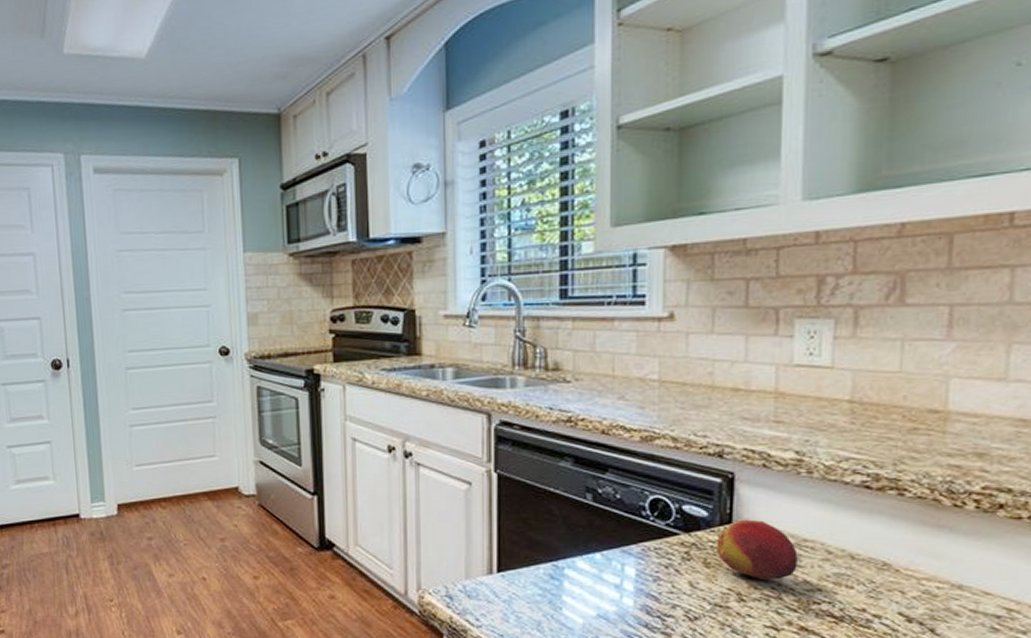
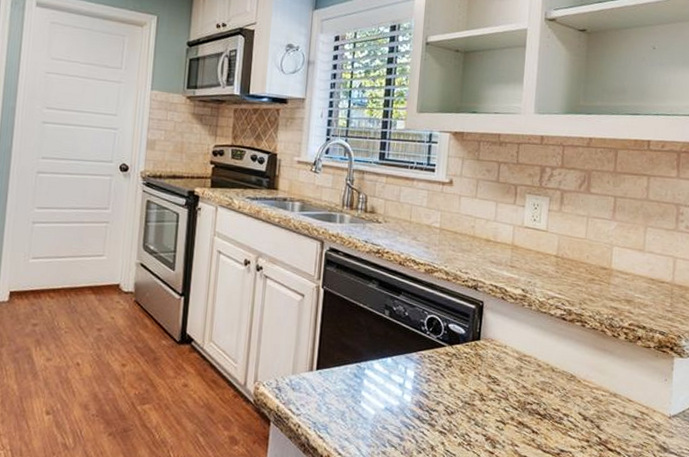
fruit: present [716,519,798,581] -> none [469,337,520,385]

